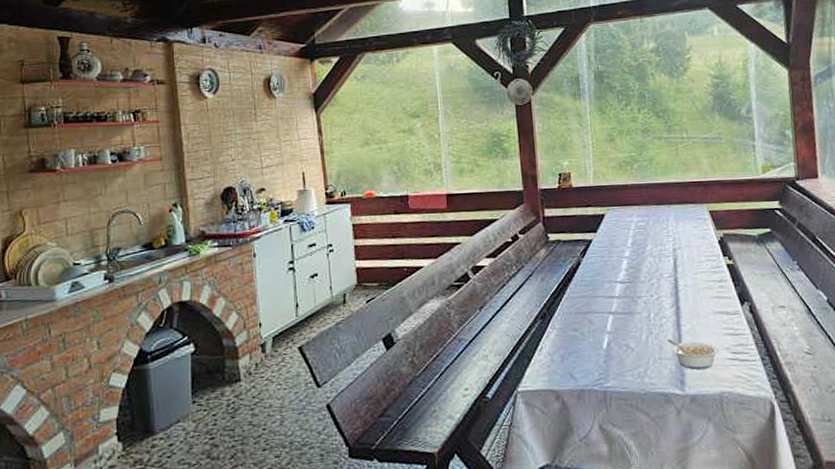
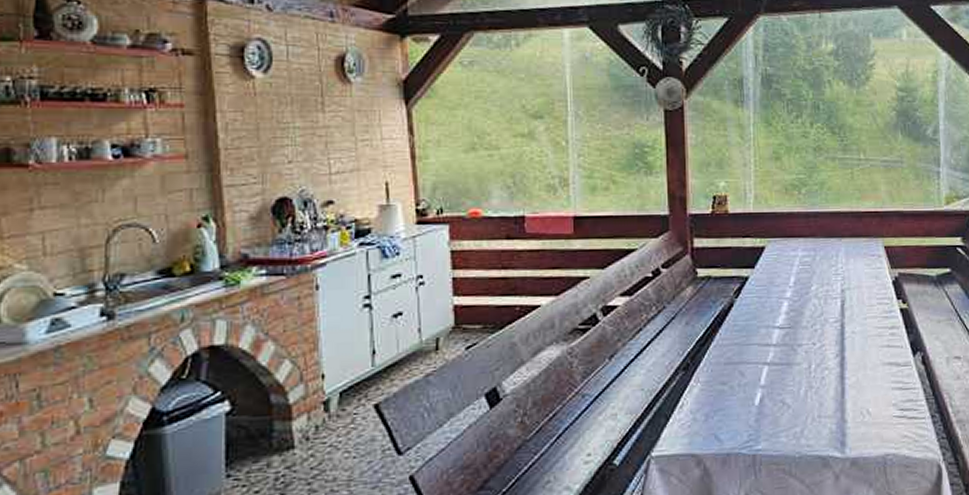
legume: present [667,339,719,370] -> none [828,394,886,429]

